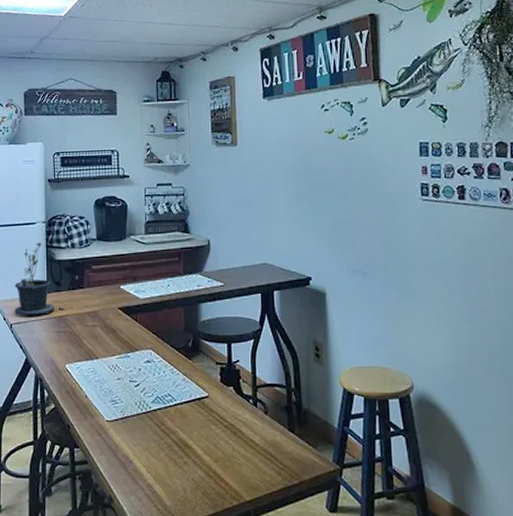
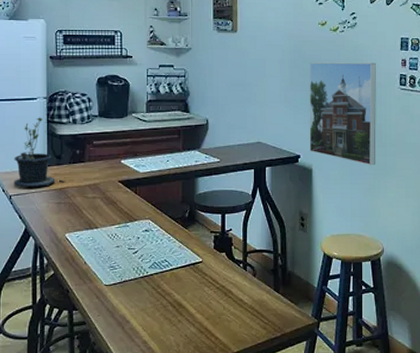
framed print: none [316,171,398,288] -> present [309,62,376,166]

